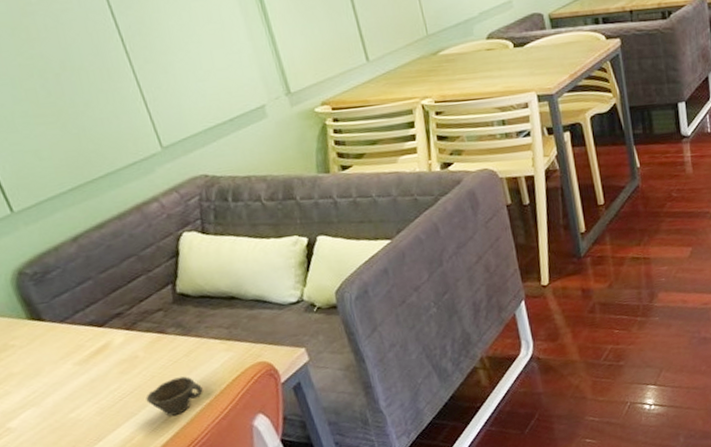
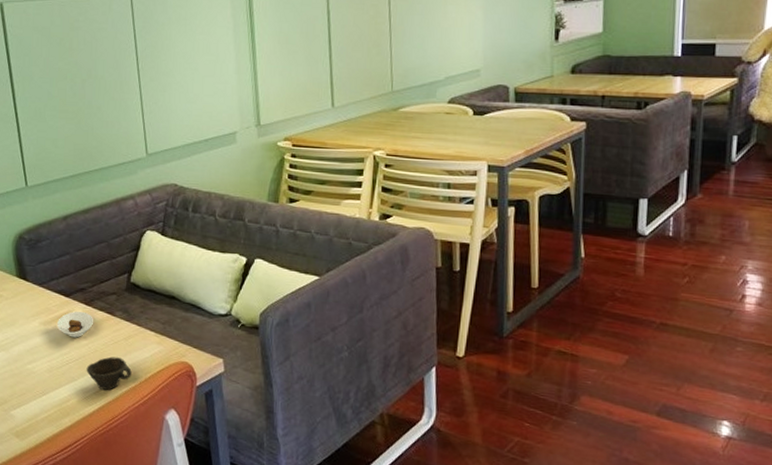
saucer: none [95,338,142,370] -> present [56,311,93,338]

